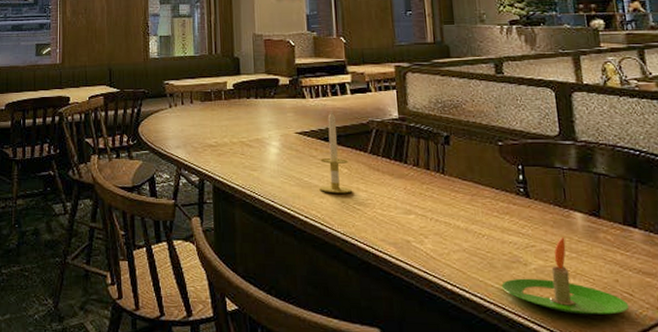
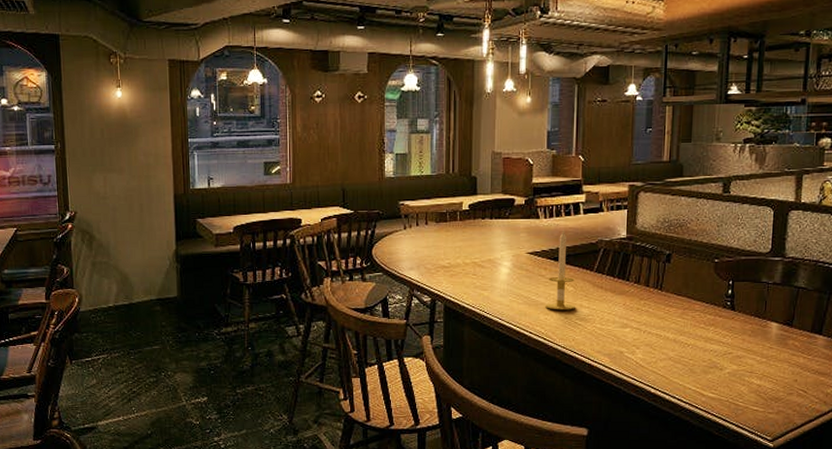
candle: present [501,237,630,315] -> none [698,345,802,410]

